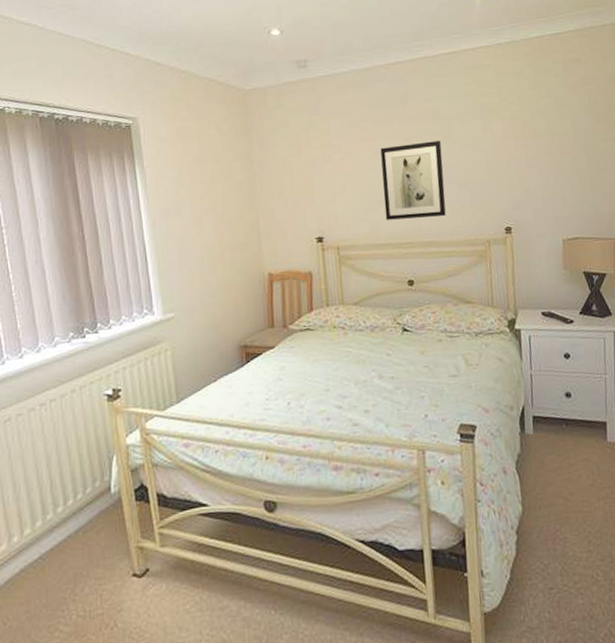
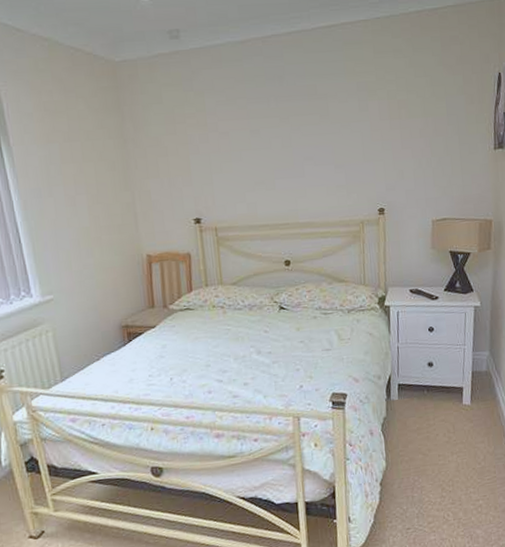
wall art: present [380,141,446,220] -> none [257,120,322,201]

